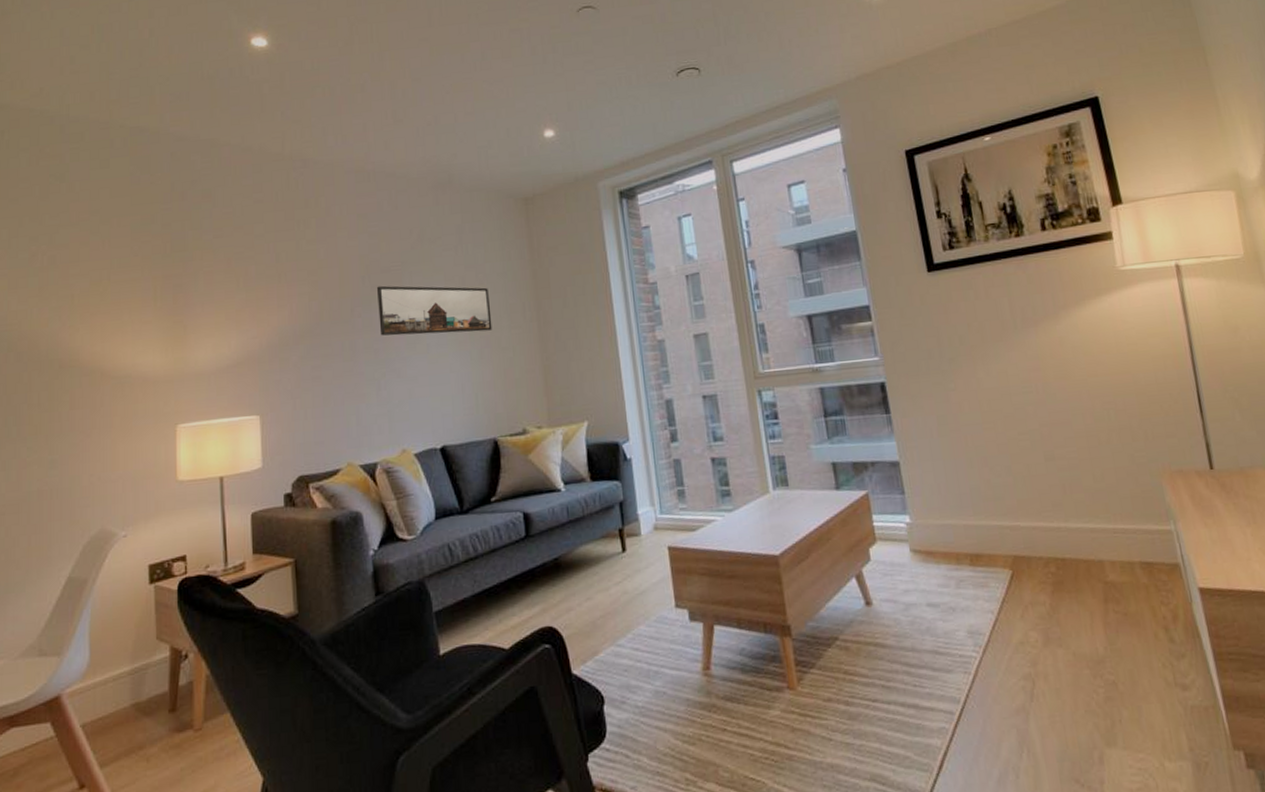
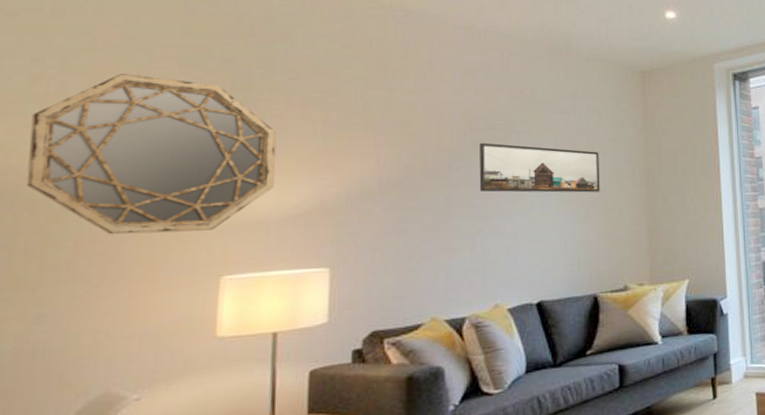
home mirror: none [33,244,211,389] -> present [26,74,276,235]

